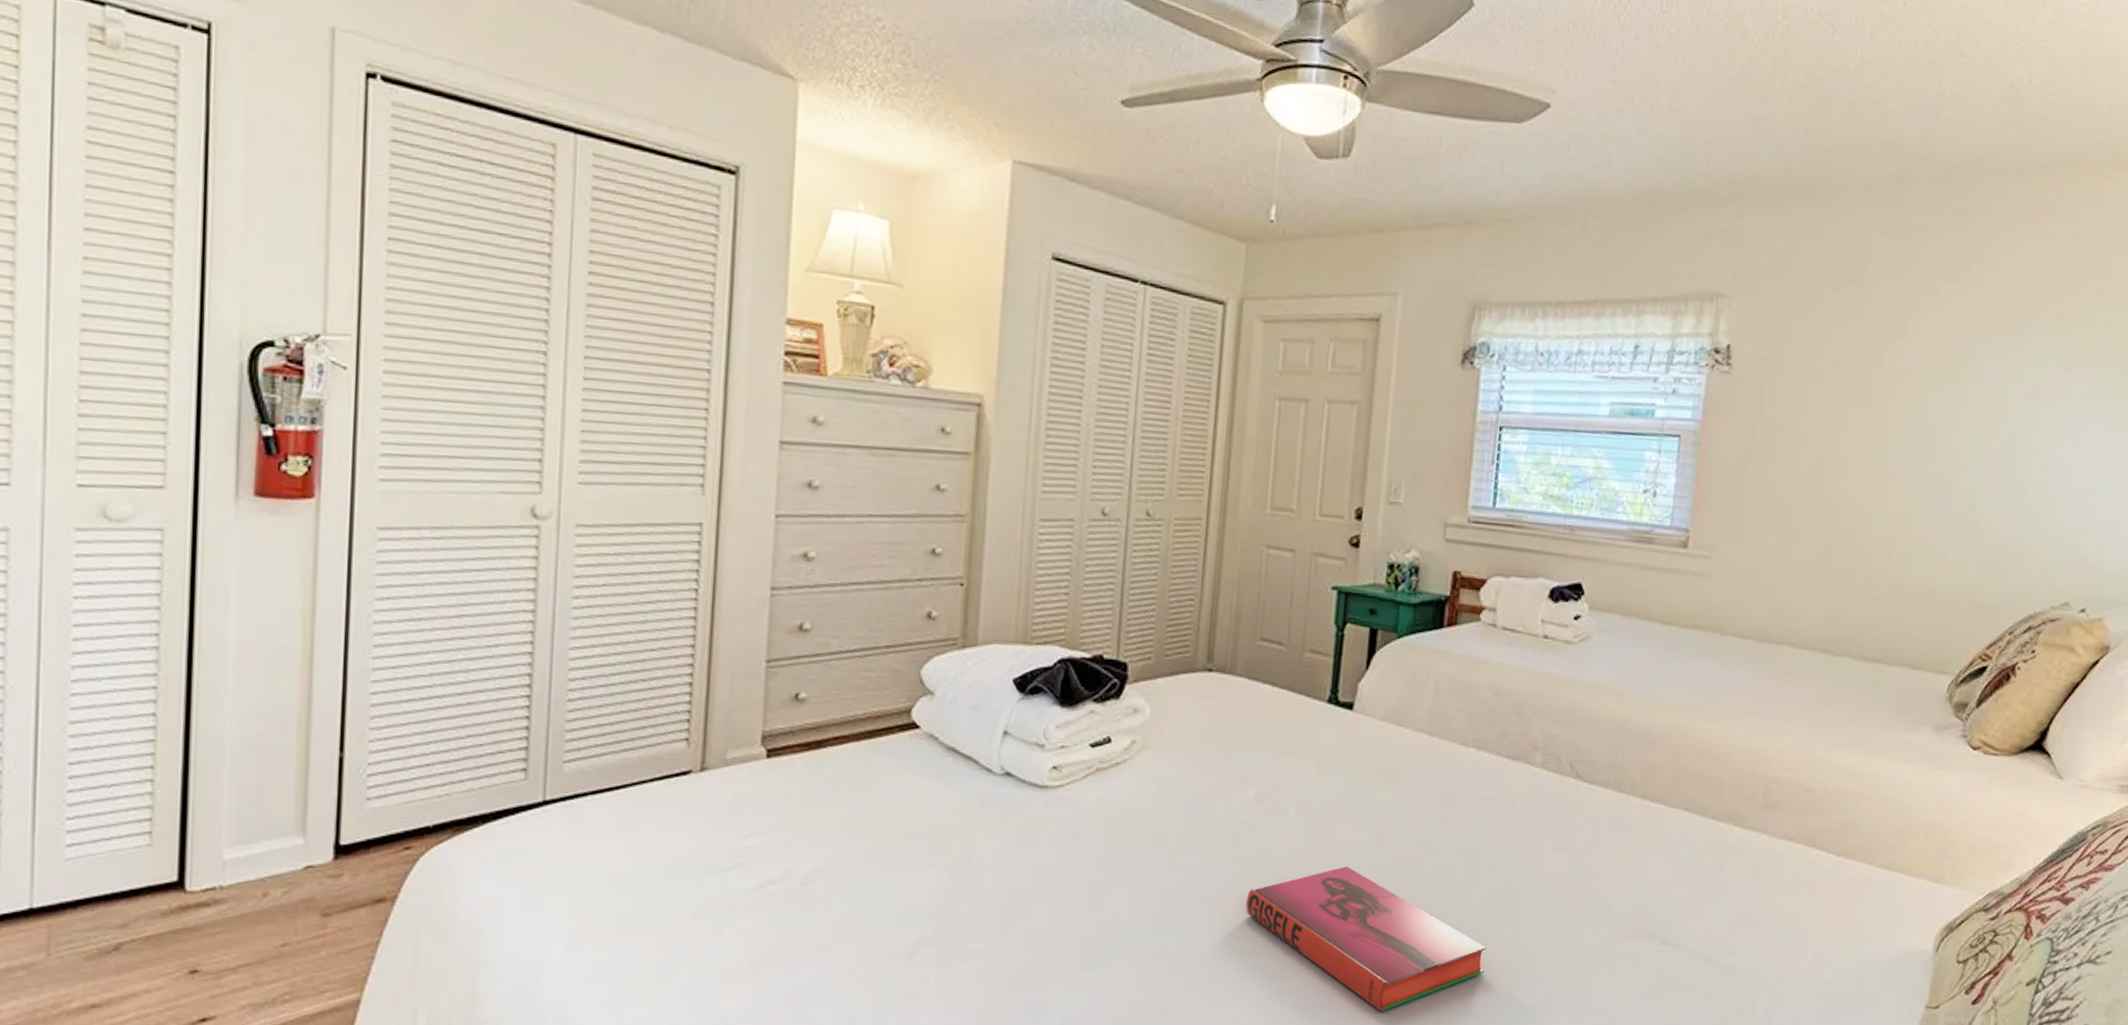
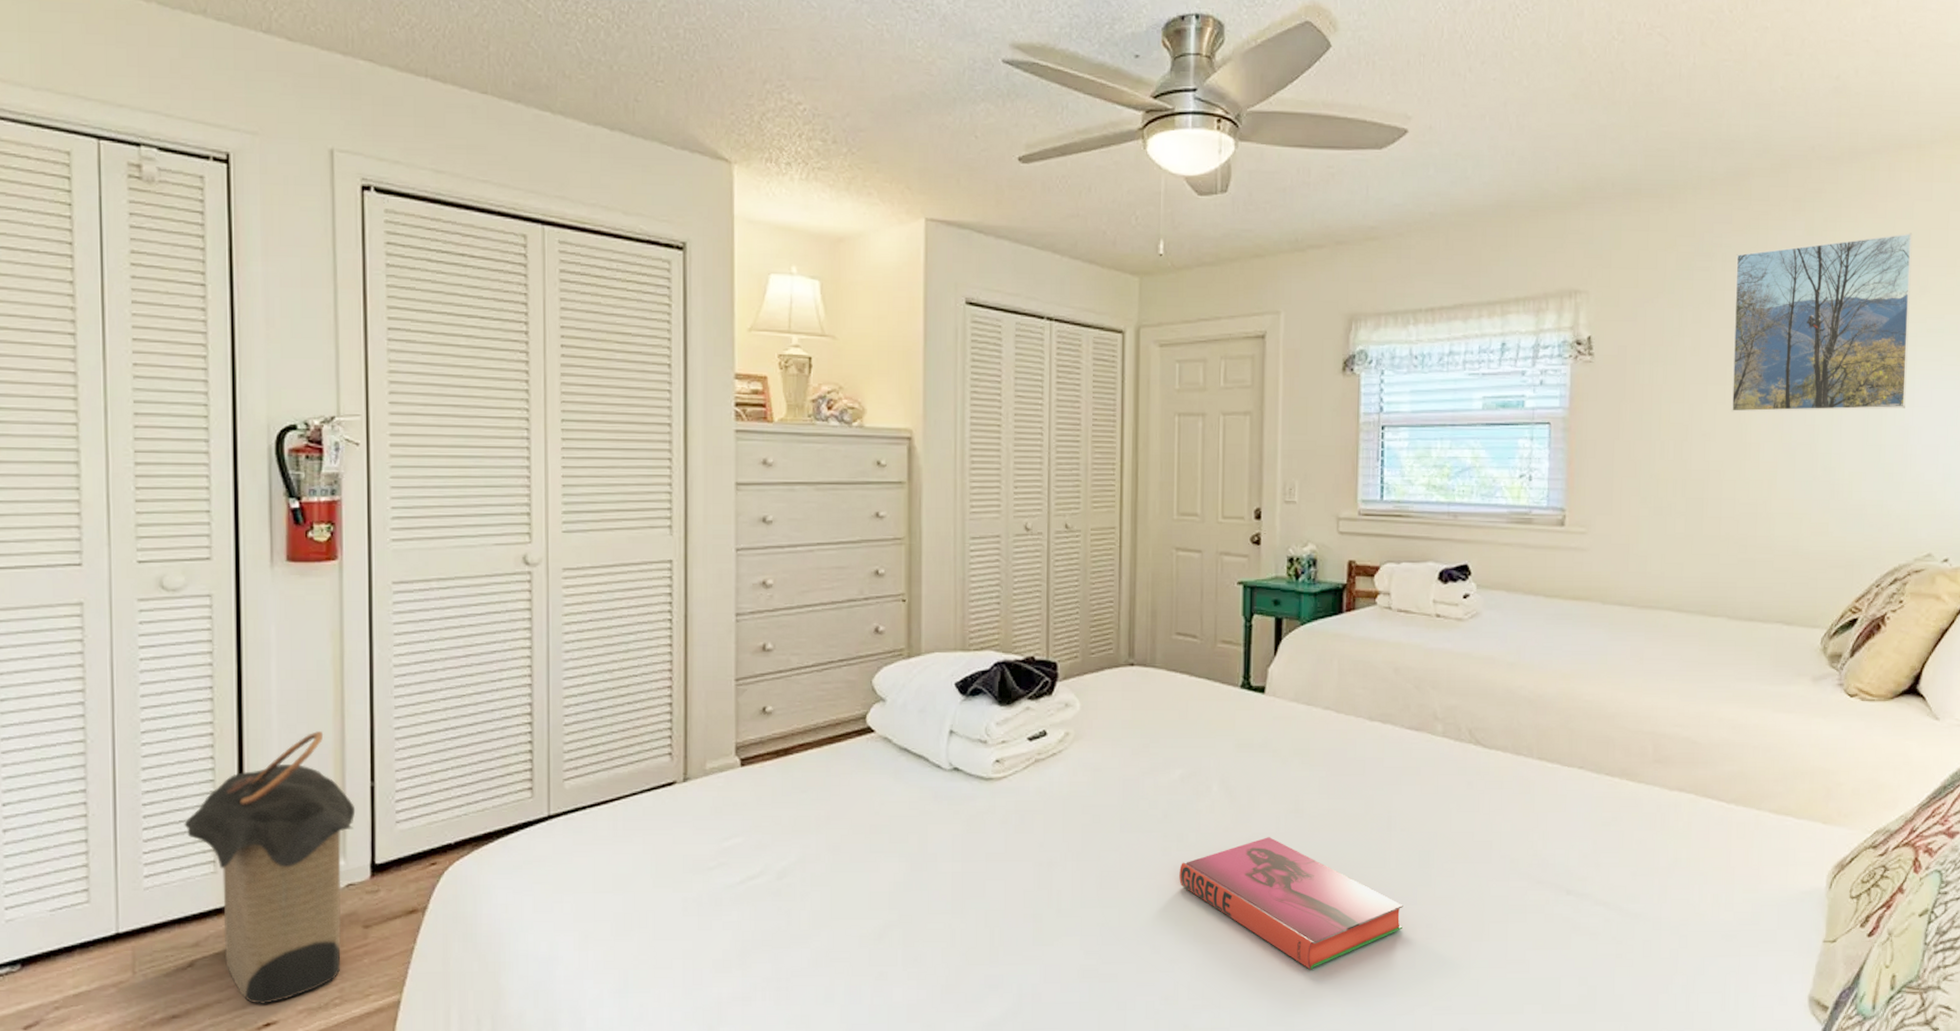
laundry hamper: none [117,691,320,997] -> present [184,731,356,1004]
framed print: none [1872,258,2076,446] -> present [1731,233,1913,413]

